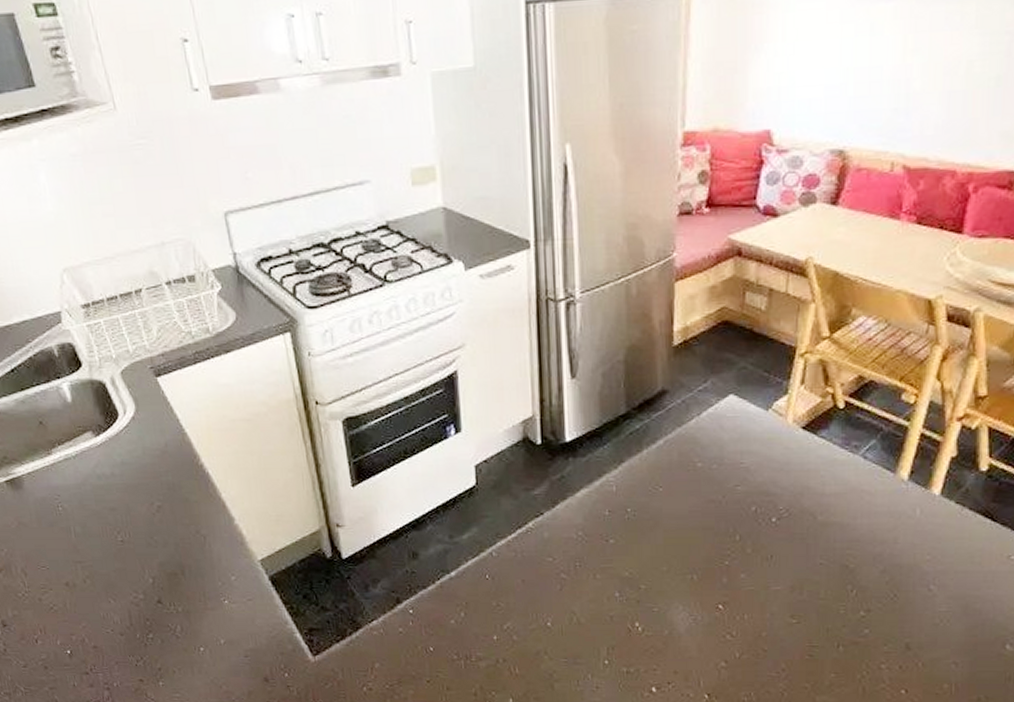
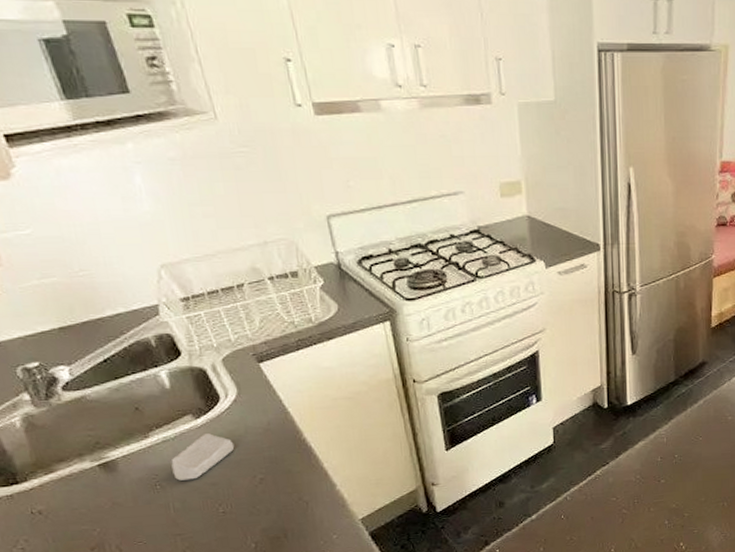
soap bar: none [72,453,133,503] -> present [171,433,235,481]

